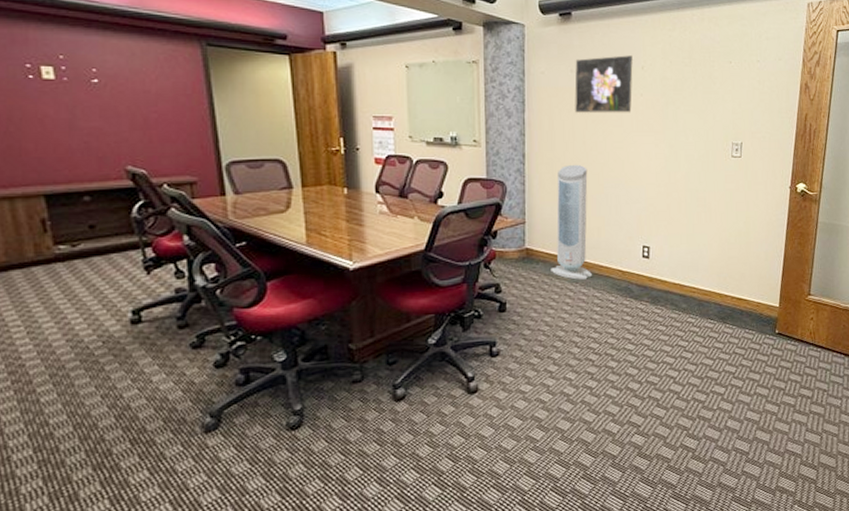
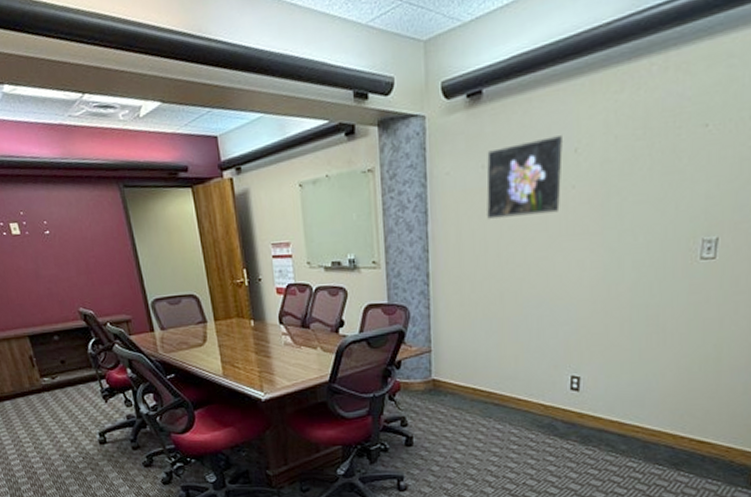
air purifier: present [551,164,593,280] -> none [460,281,509,415]

